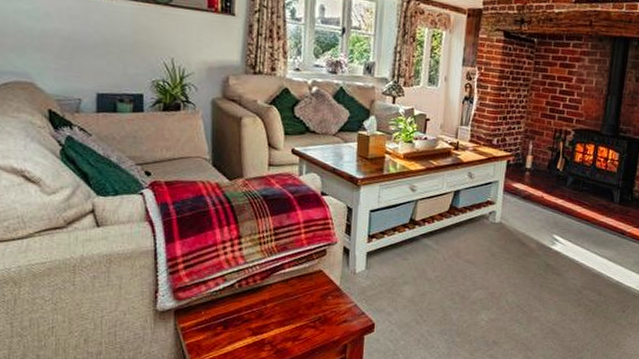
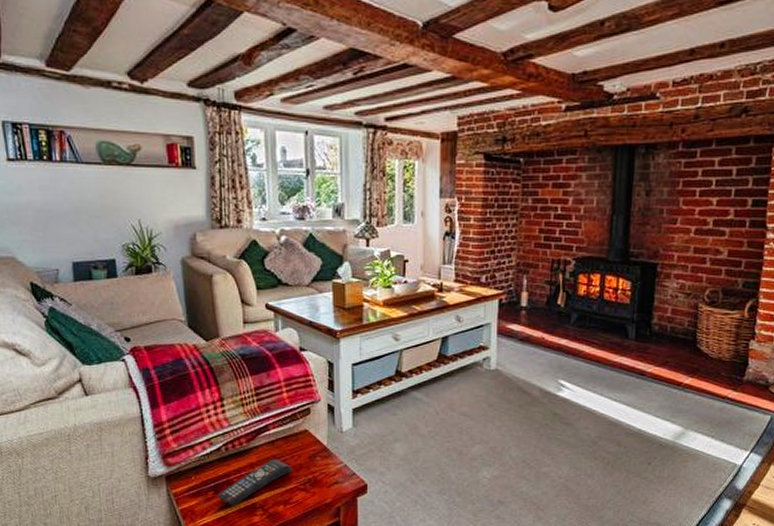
remote control: none [226,297,304,342] -> present [217,459,292,506]

